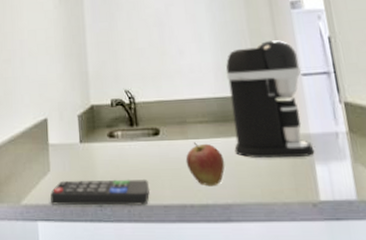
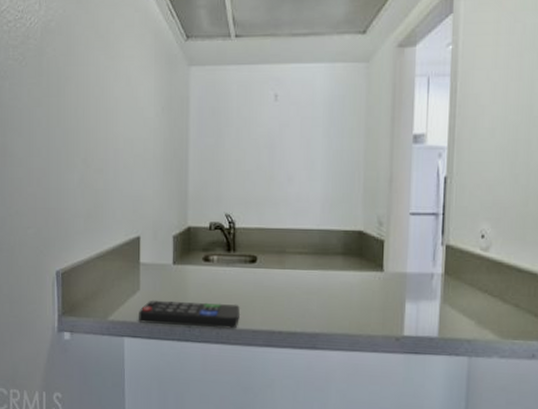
apple: present [185,142,225,187] -> none [279,272,319,316]
coffee maker: present [226,40,315,159] -> none [330,176,410,295]

